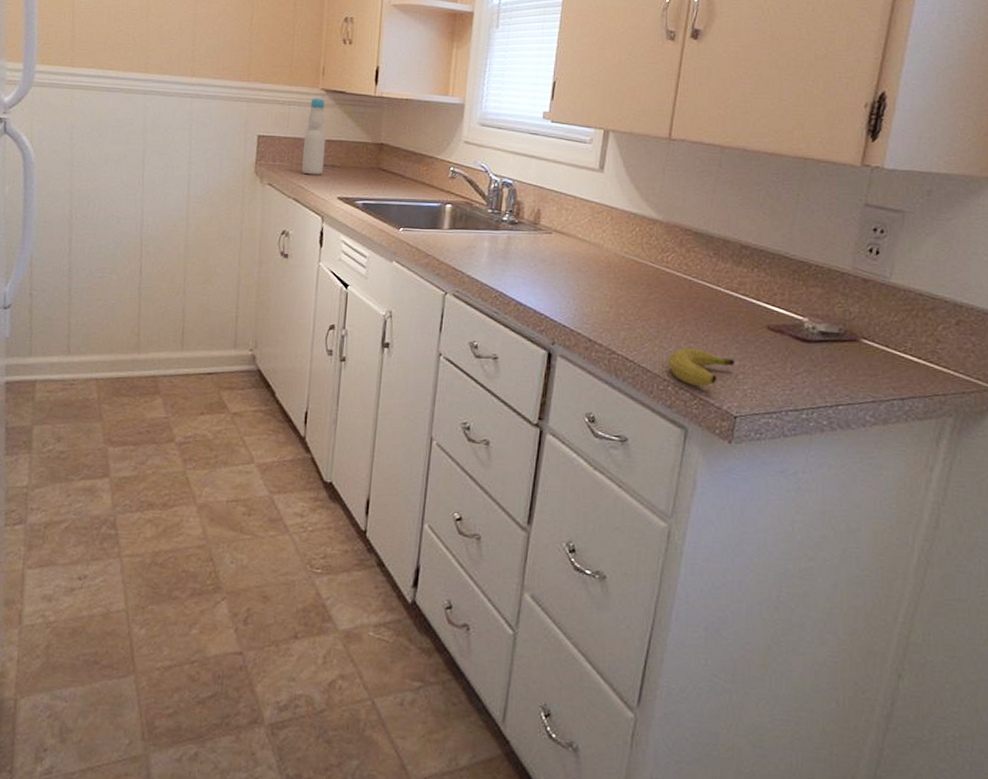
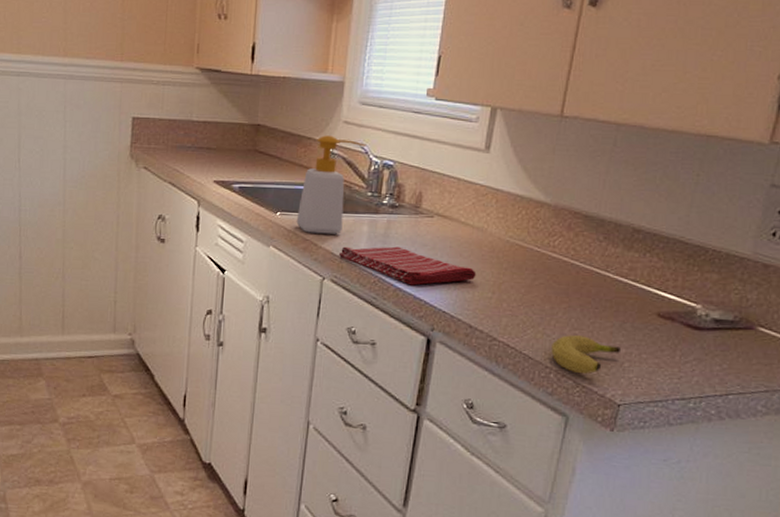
bottle: present [301,97,326,175] -> none [177,76,202,158]
soap bottle: none [418,154,486,250] -> present [296,135,366,234]
dish towel: none [460,262,594,300] -> present [338,246,476,286]

